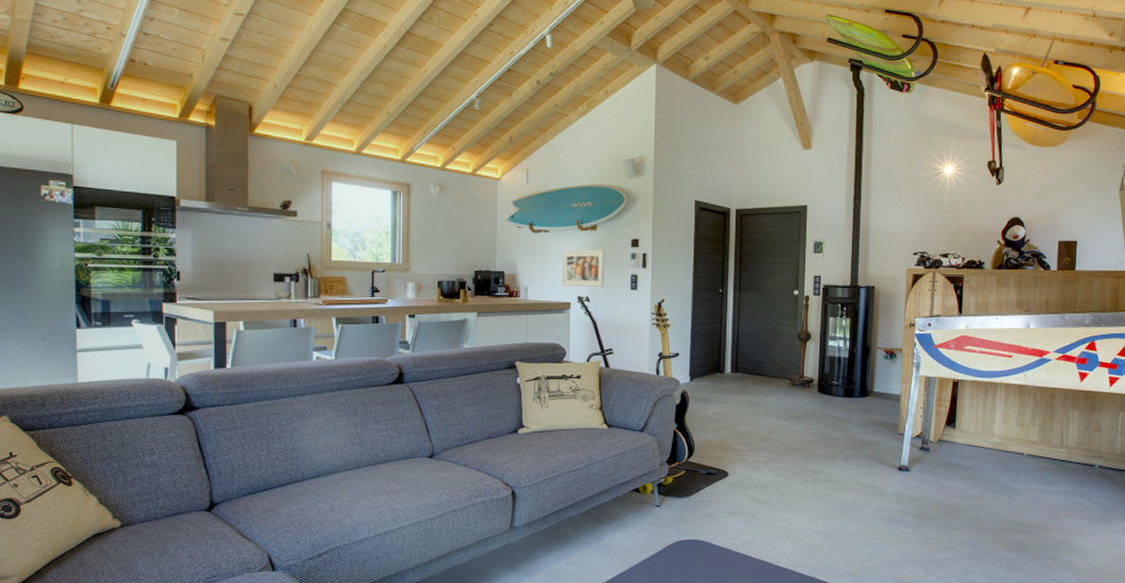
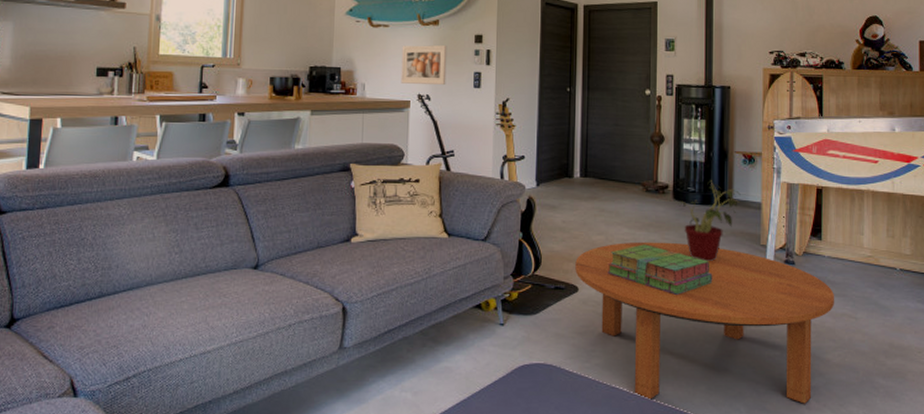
coffee table: none [725,431,965,574] -> present [575,241,834,404]
stack of books: none [755,433,853,479] -> present [607,244,713,295]
potted plant: none [823,375,882,448] -> present [679,180,741,261]

